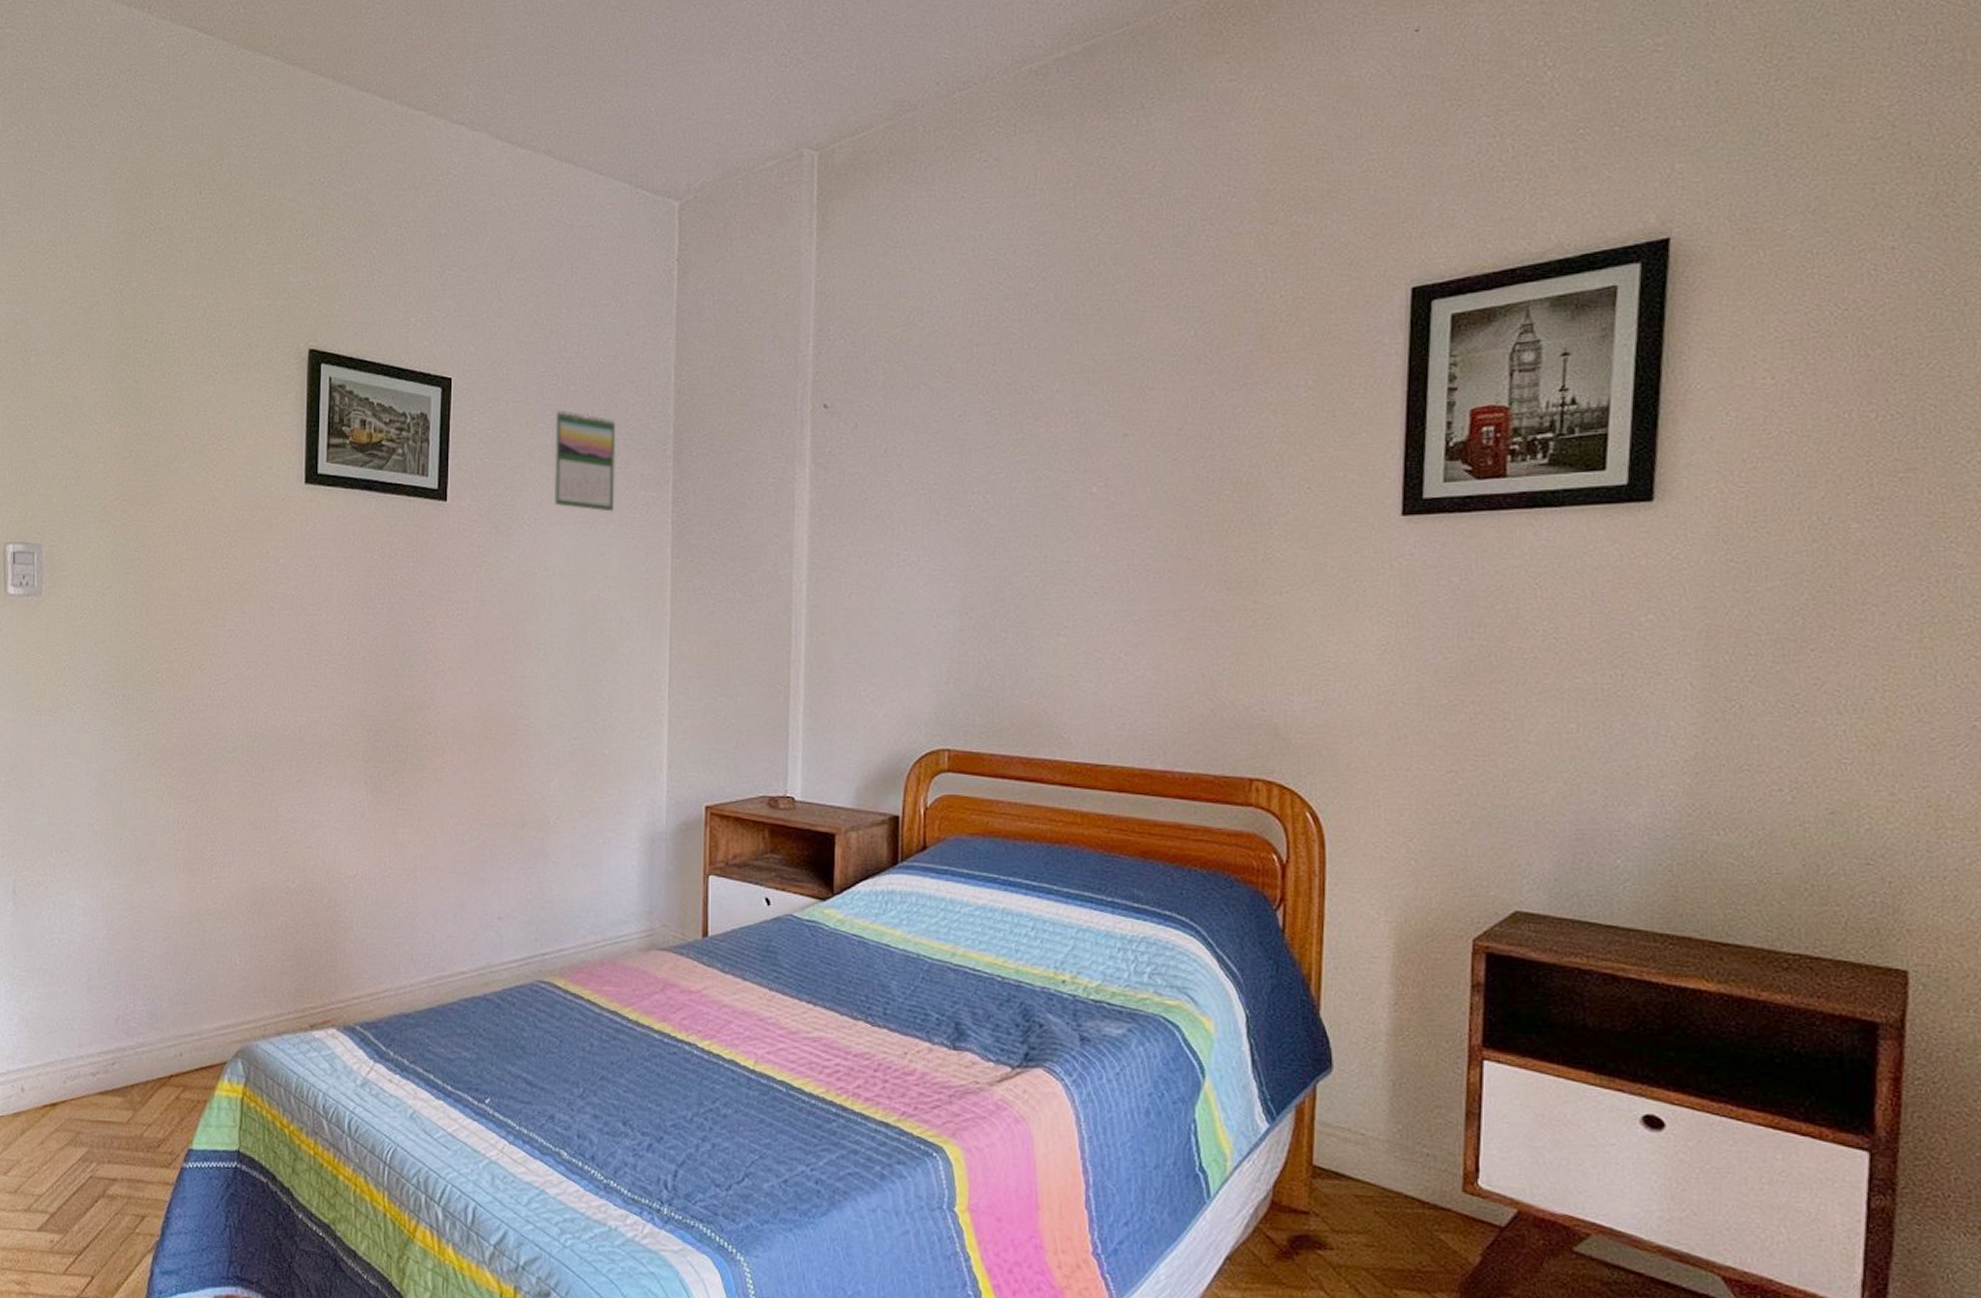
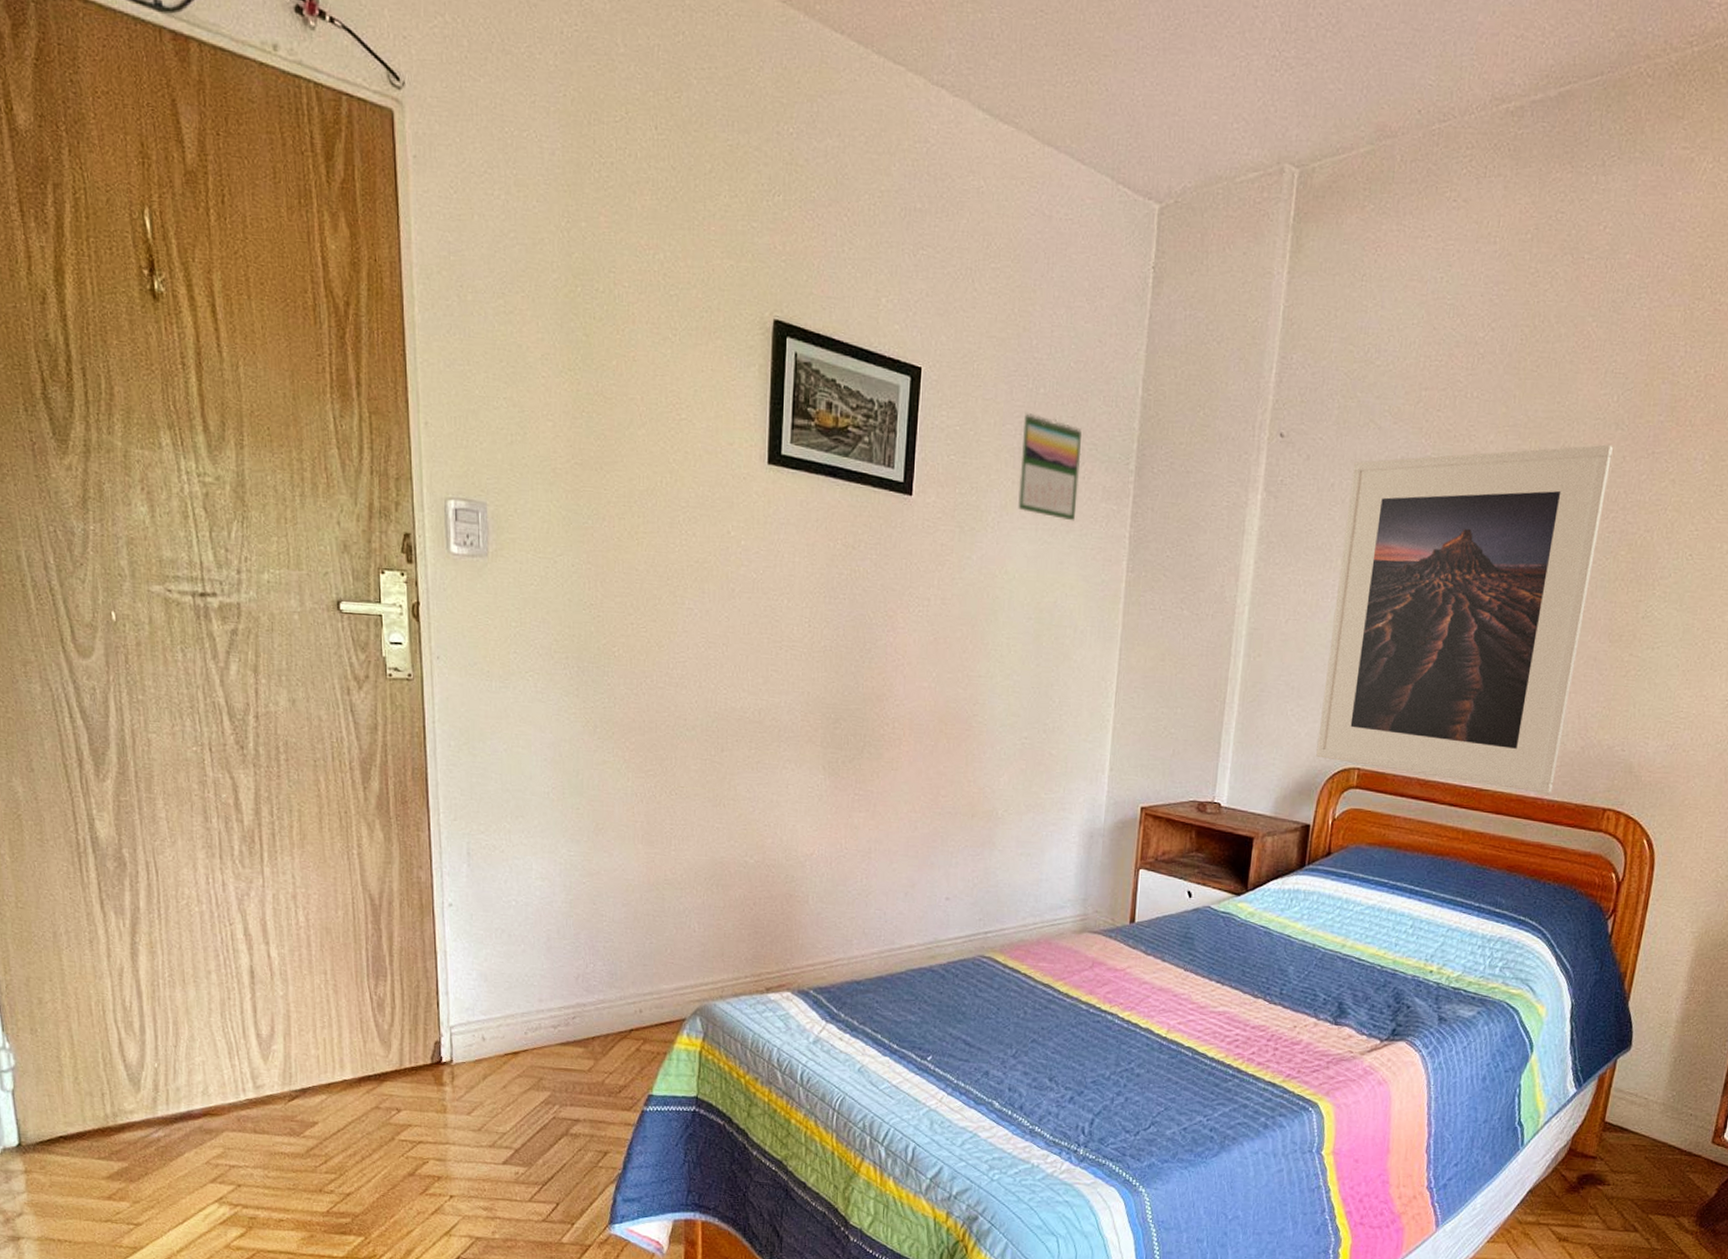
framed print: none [898,381,1198,766] -> present [1316,444,1613,794]

